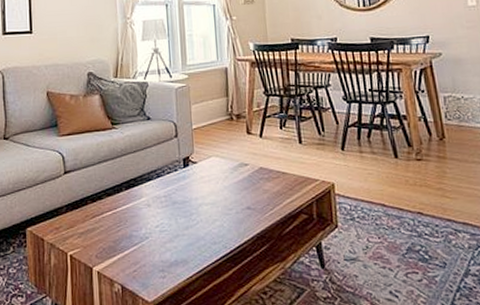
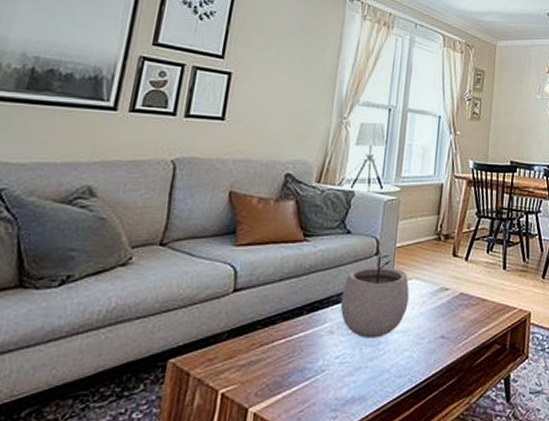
plant pot: none [151,132,212,210] -> present [340,249,410,338]

